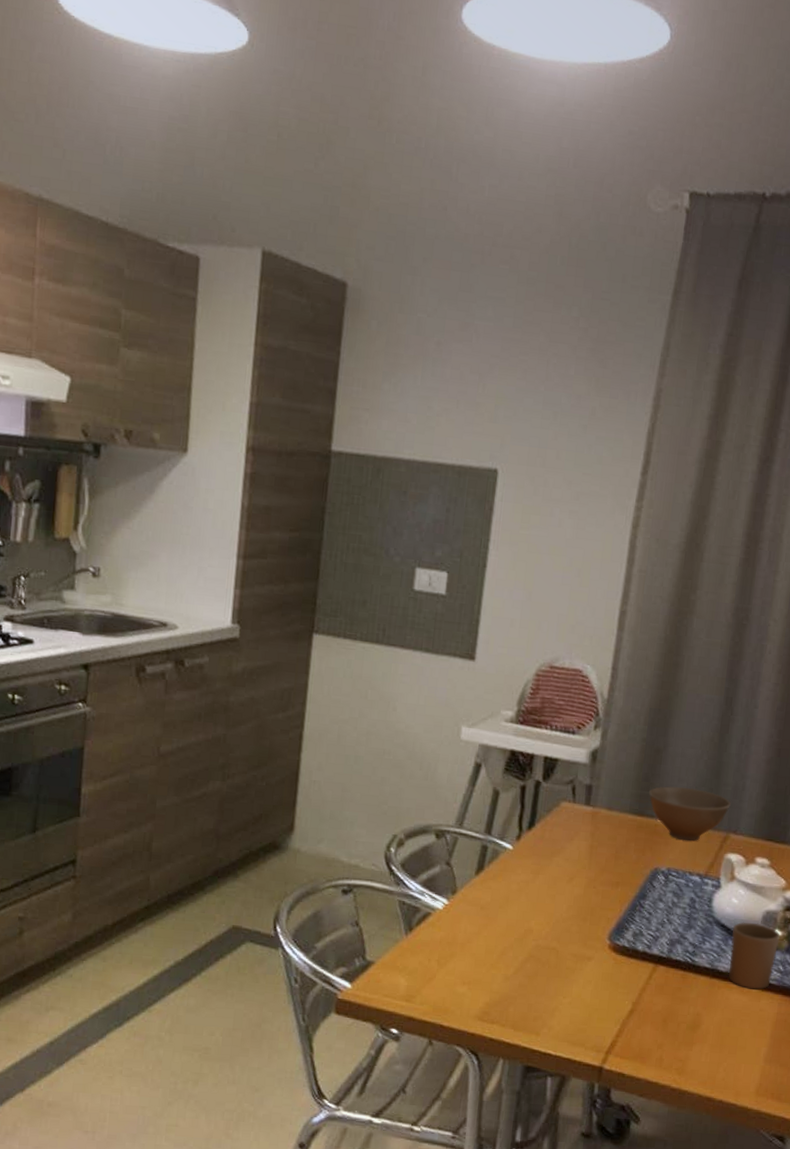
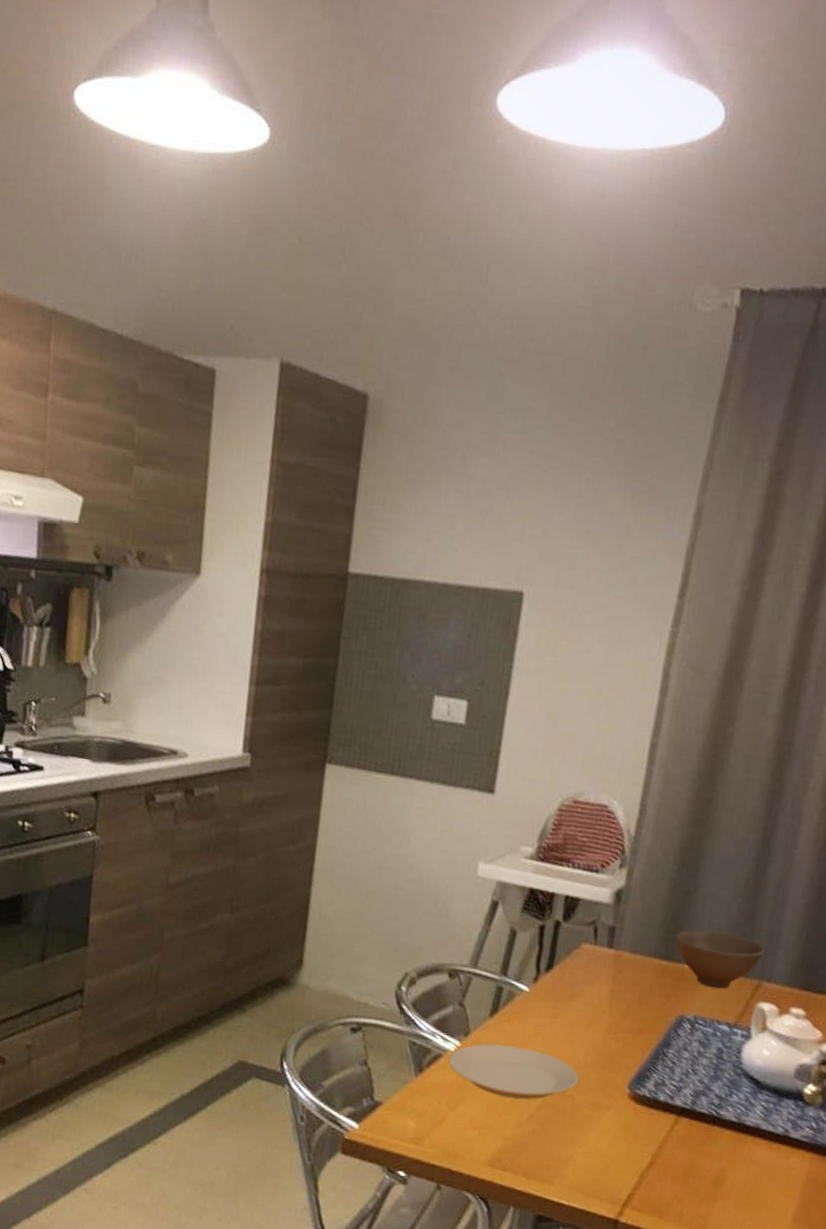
plate: none [437,901,562,954] -> present [448,1044,579,1099]
mug: present [729,922,780,990] -> none [756,1075,814,1147]

